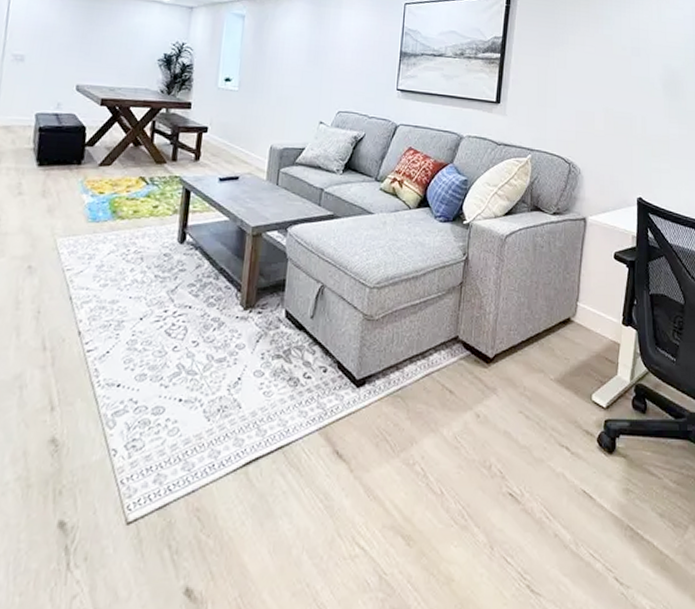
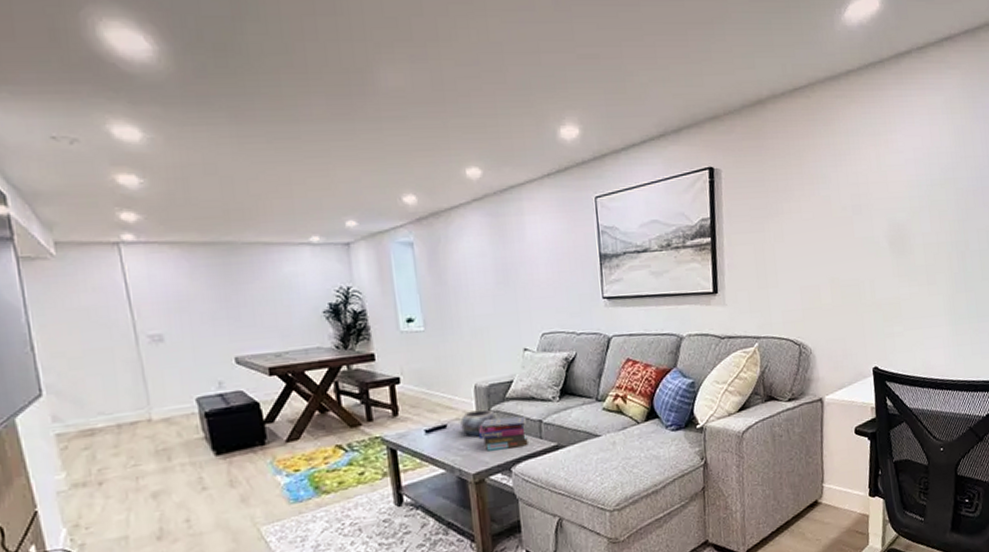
decorative bowl: none [251,168,283,193] -> present [460,409,496,438]
books: none [264,178,311,210] -> present [478,415,528,451]

